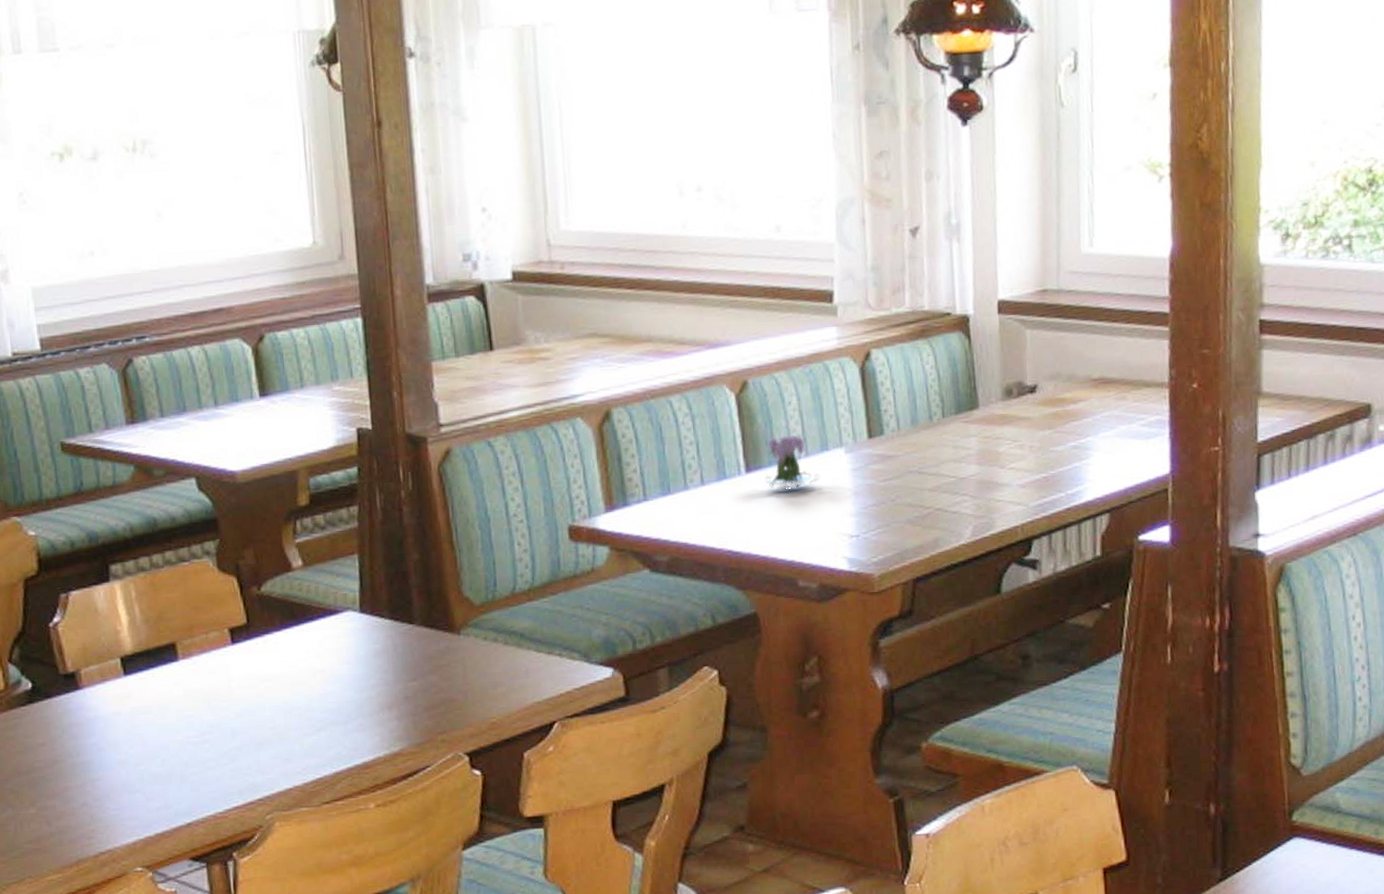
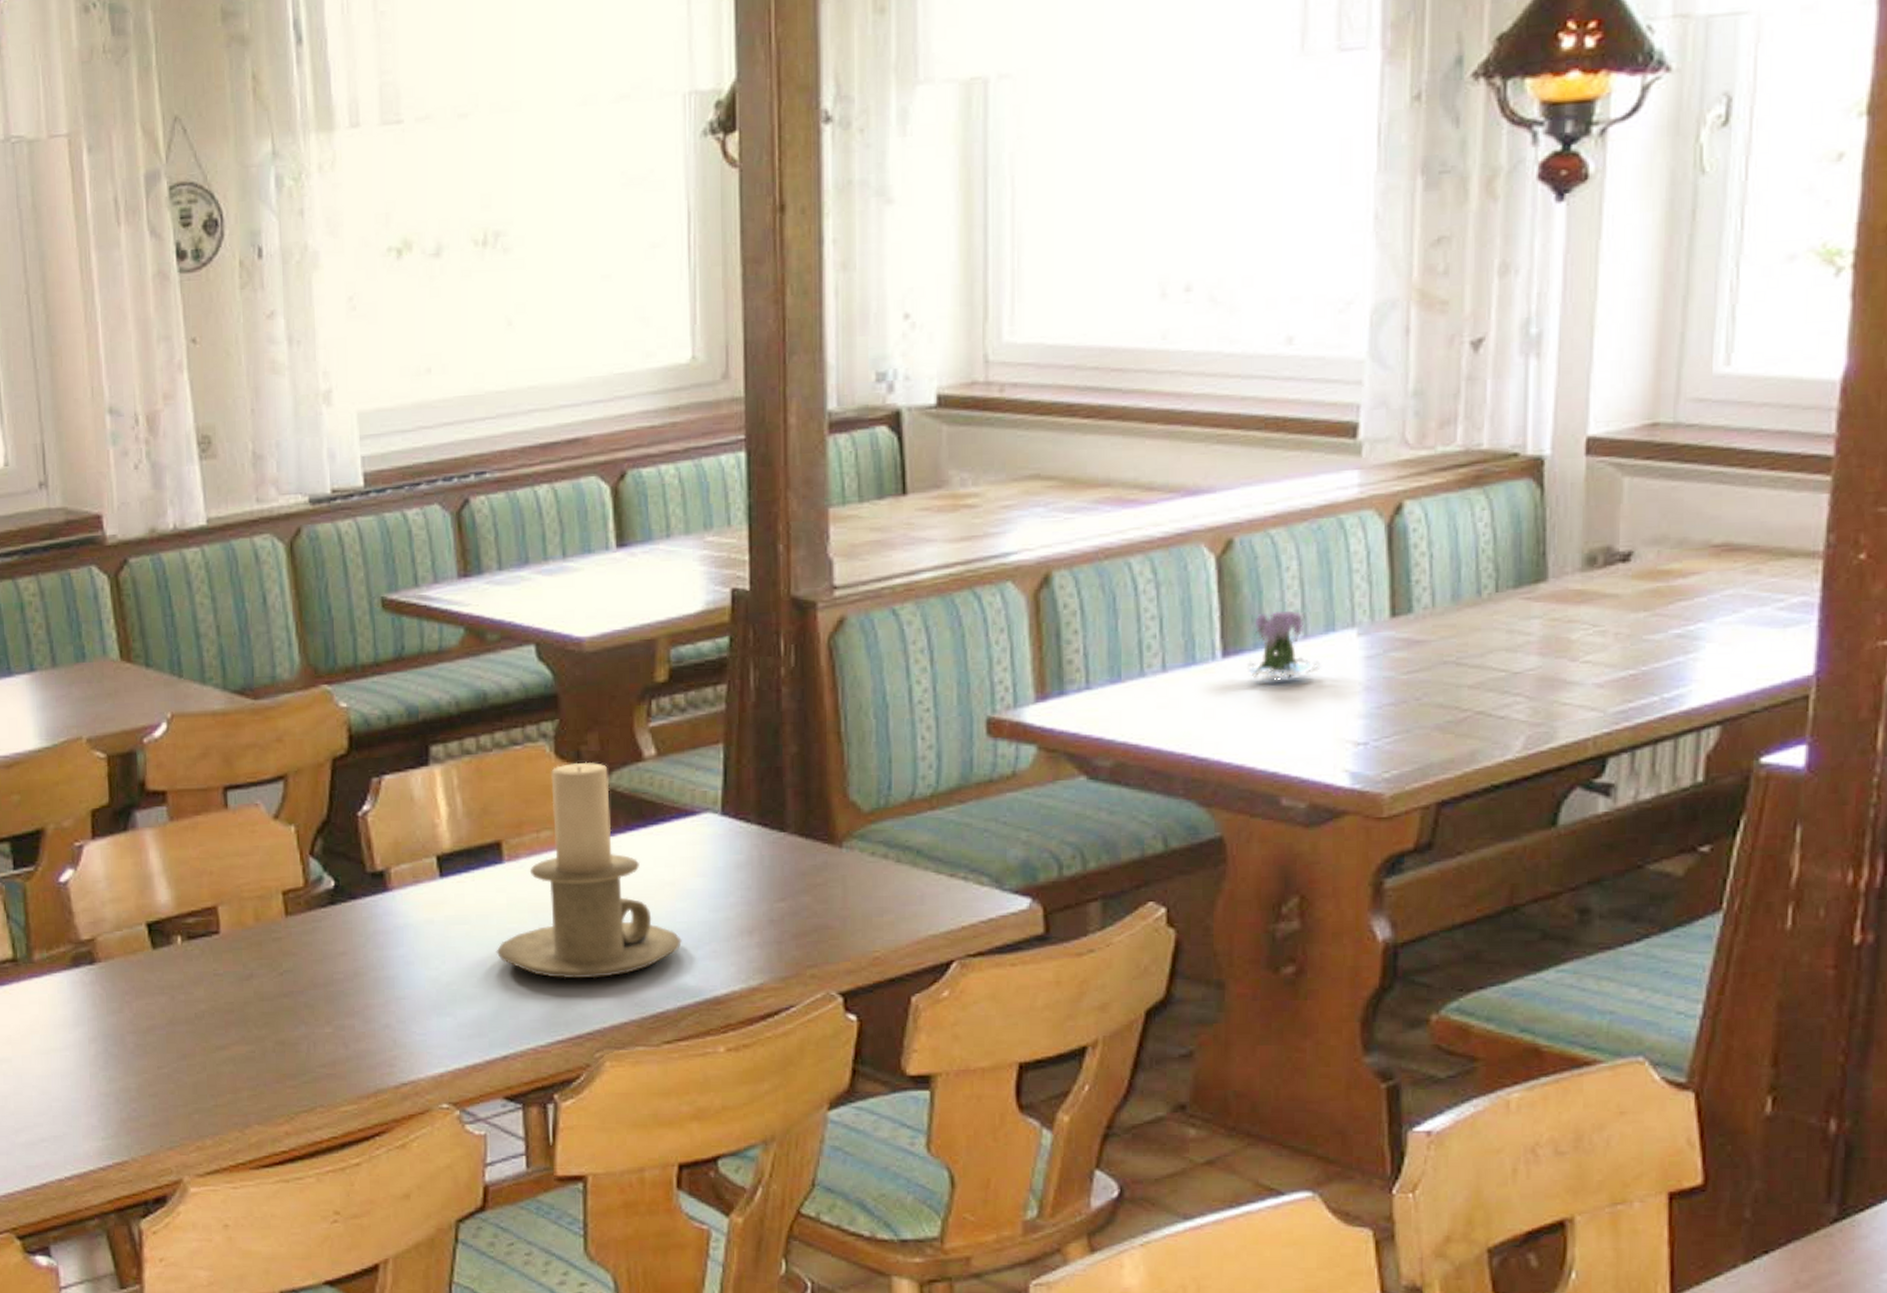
candle holder: none [176,573,333,755] -> present [496,762,682,979]

